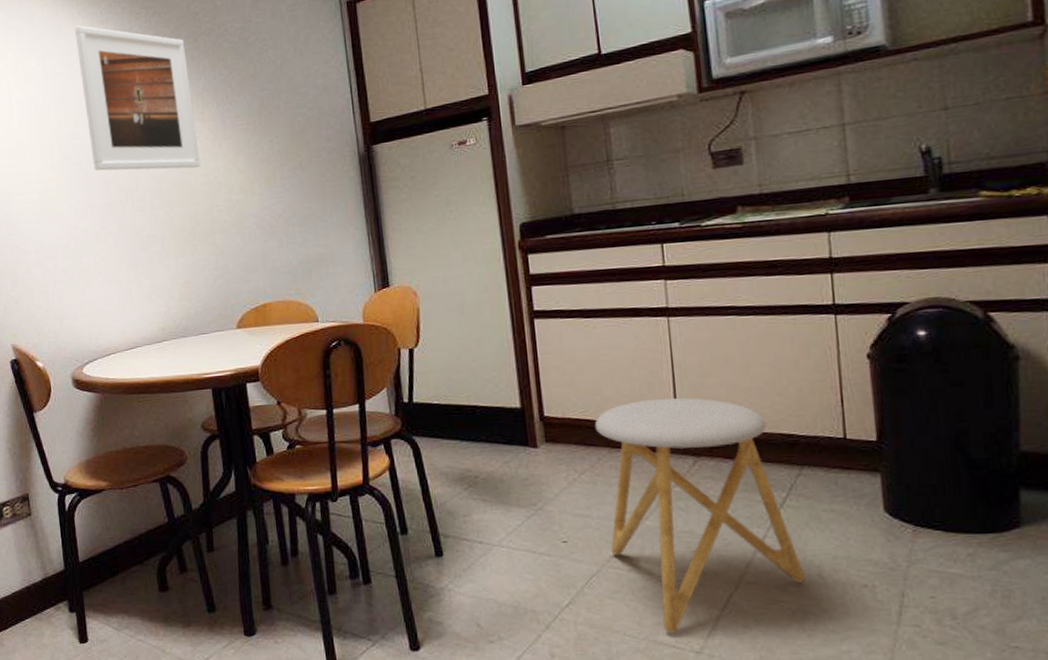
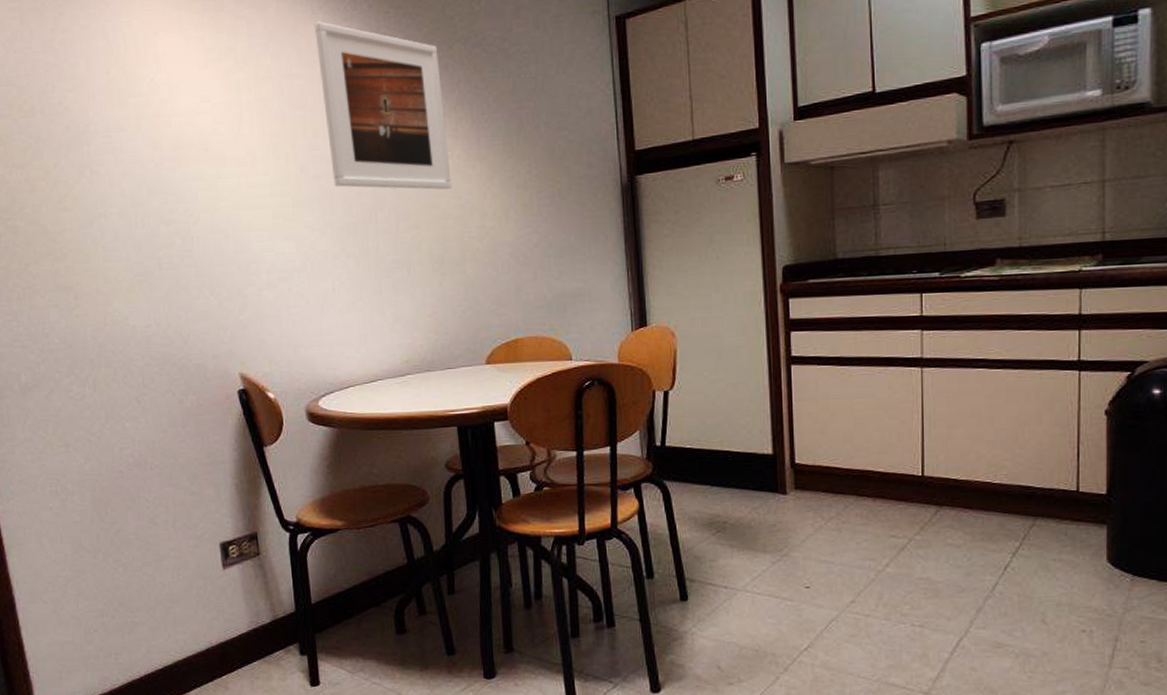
stool: present [595,397,806,634] -> none [845,448,1031,676]

